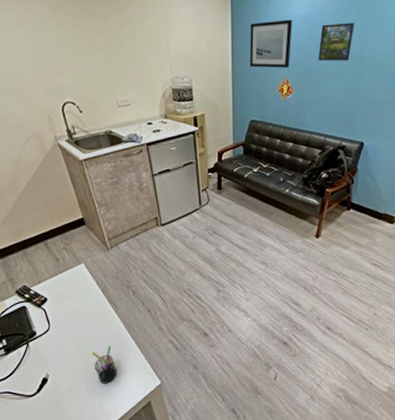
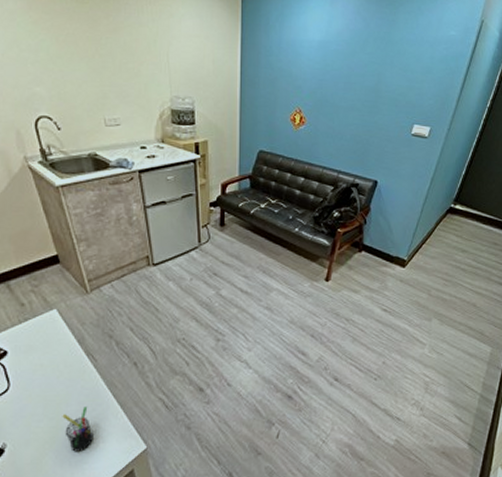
wall art: present [249,19,292,68] -> none [259,43,307,96]
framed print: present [318,22,354,61] -> none [333,53,371,94]

